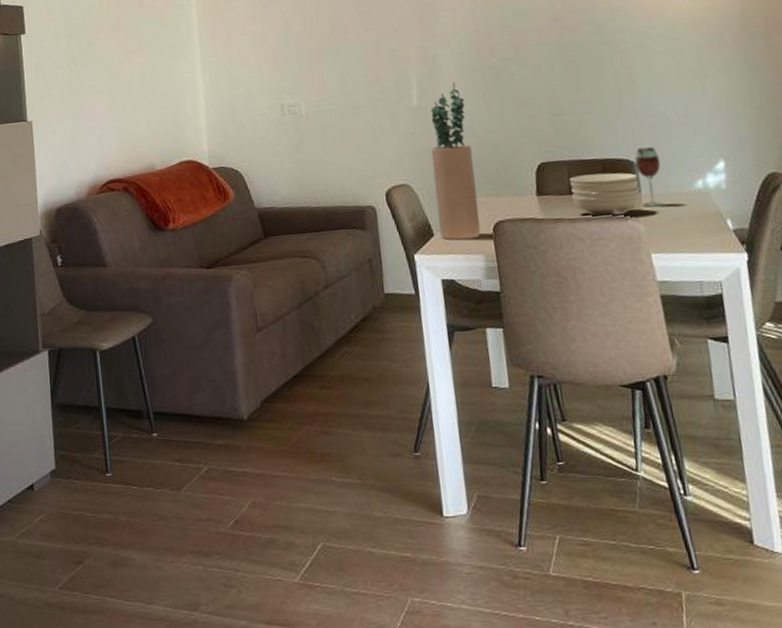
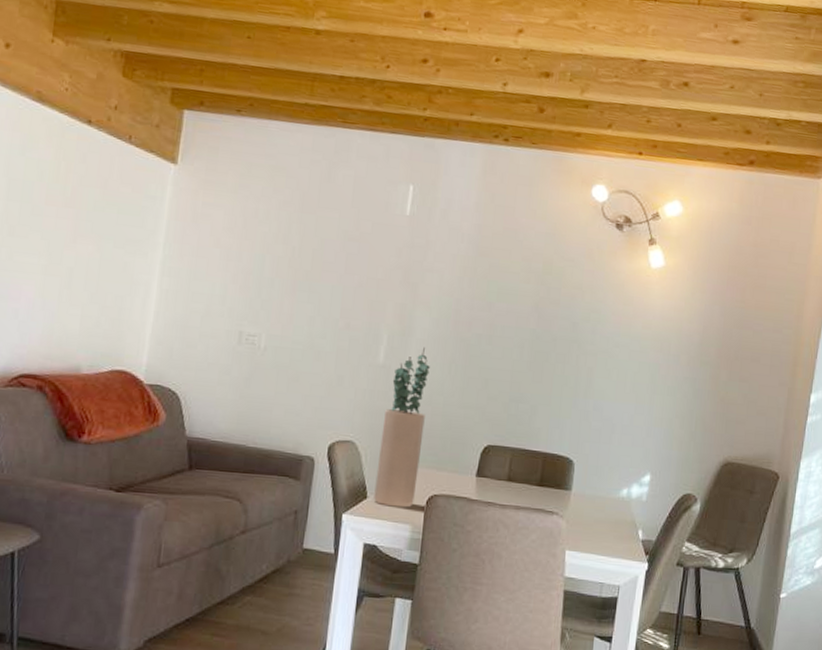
bowl: present [569,172,641,217] -> none [507,464,573,509]
wineglass: present [635,147,664,207] -> none [570,448,596,507]

